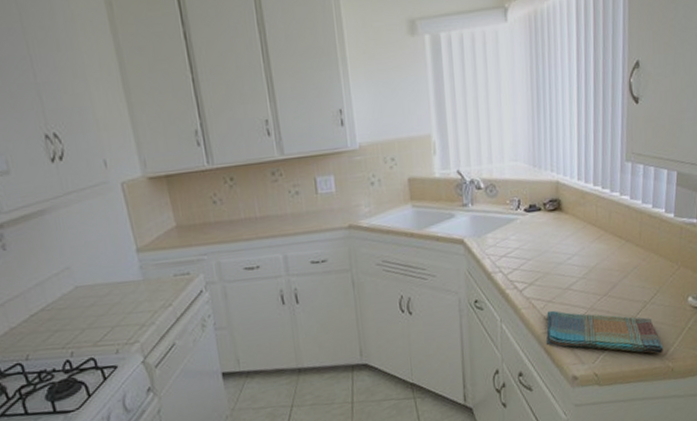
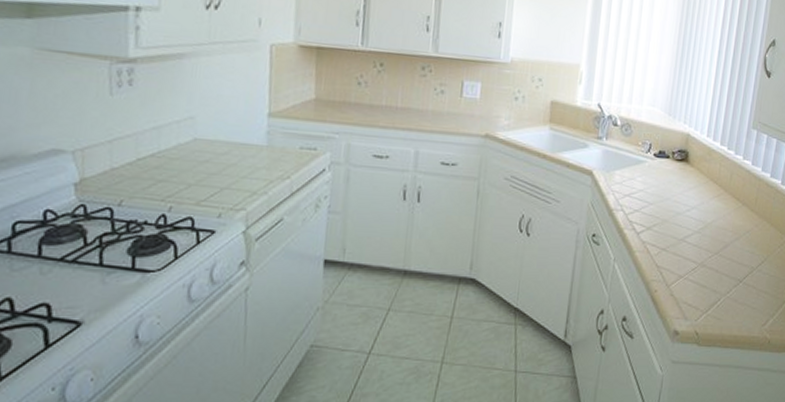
dish towel: present [546,310,664,354] -> none [653,258,764,323]

